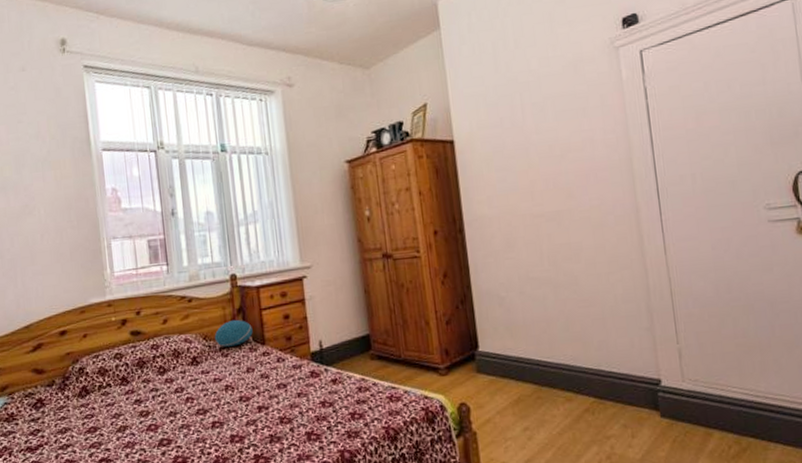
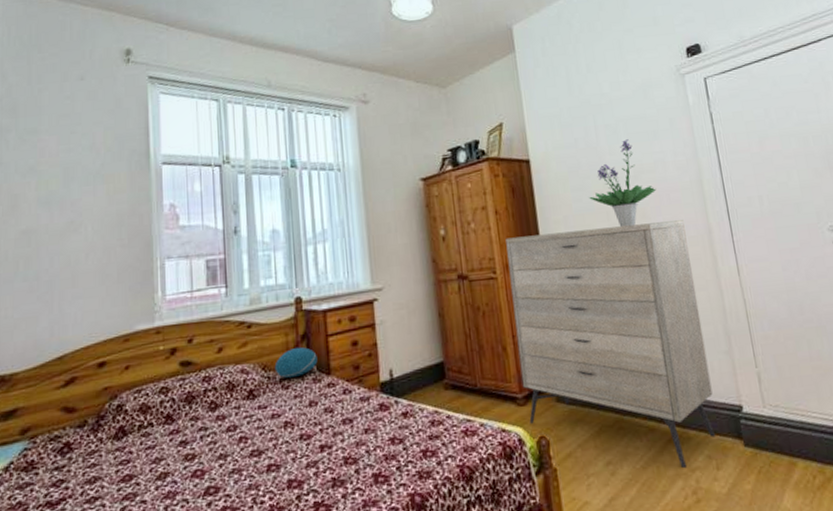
dresser: none [429,199,632,436] -> present [505,220,715,469]
potted plant: none [514,117,584,207] -> present [589,139,657,228]

